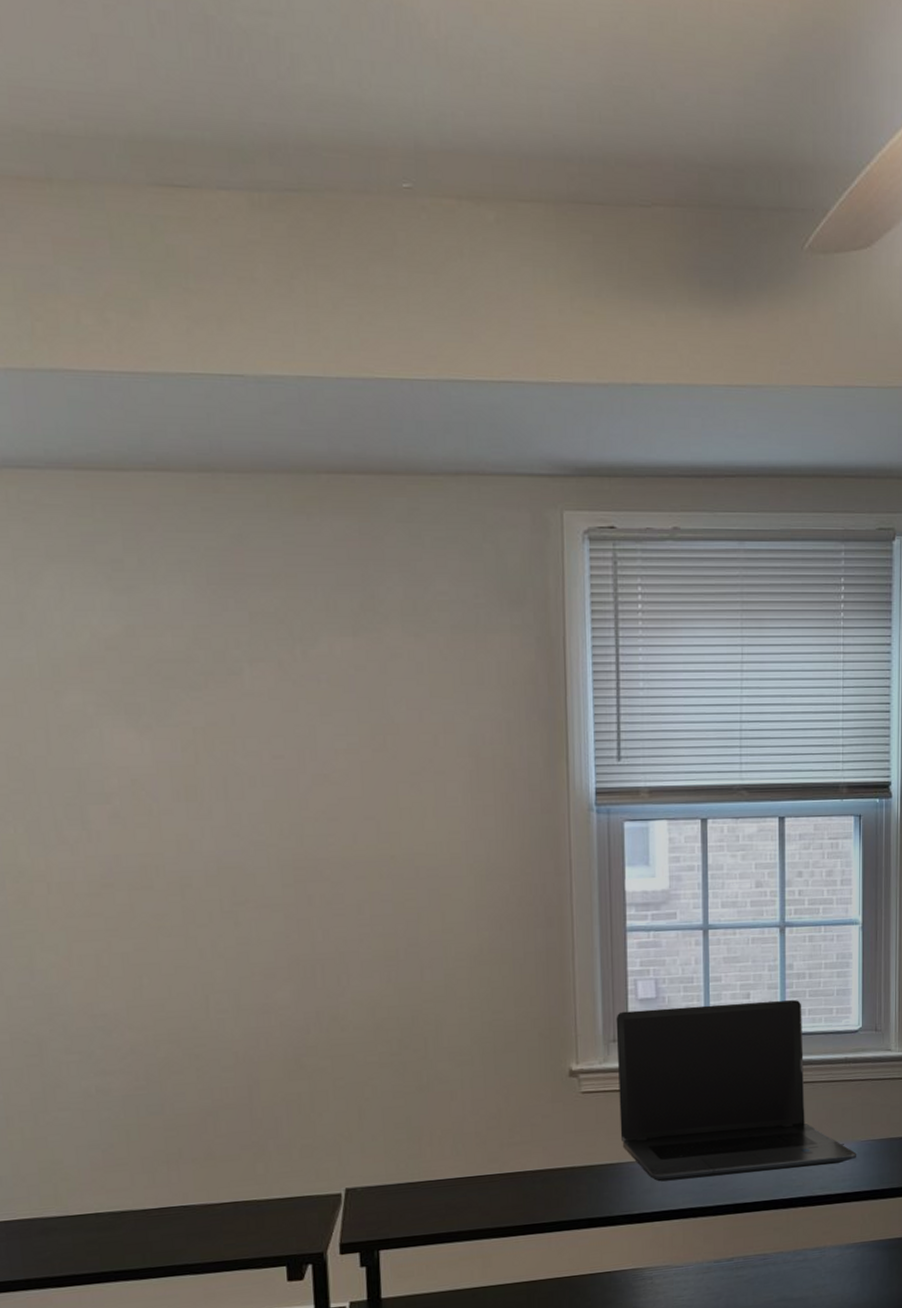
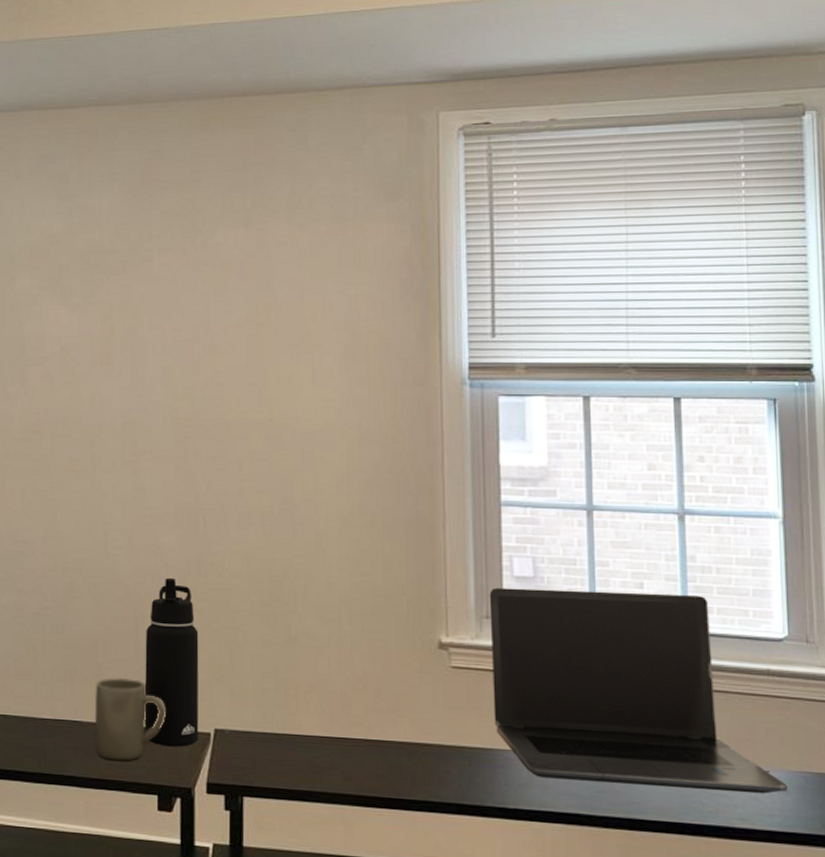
mug: none [205,1150,290,1240] -> present [94,677,165,761]
water bottle: none [262,1037,329,1215] -> present [144,577,199,747]

